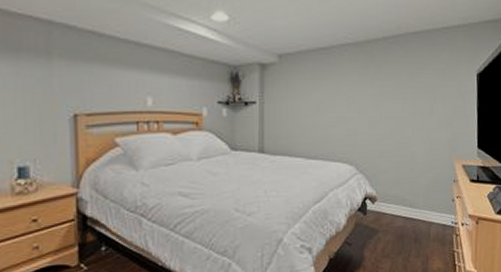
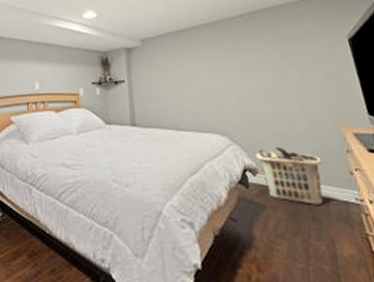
clothes hamper: none [377,176,432,228] -> present [255,147,324,205]

